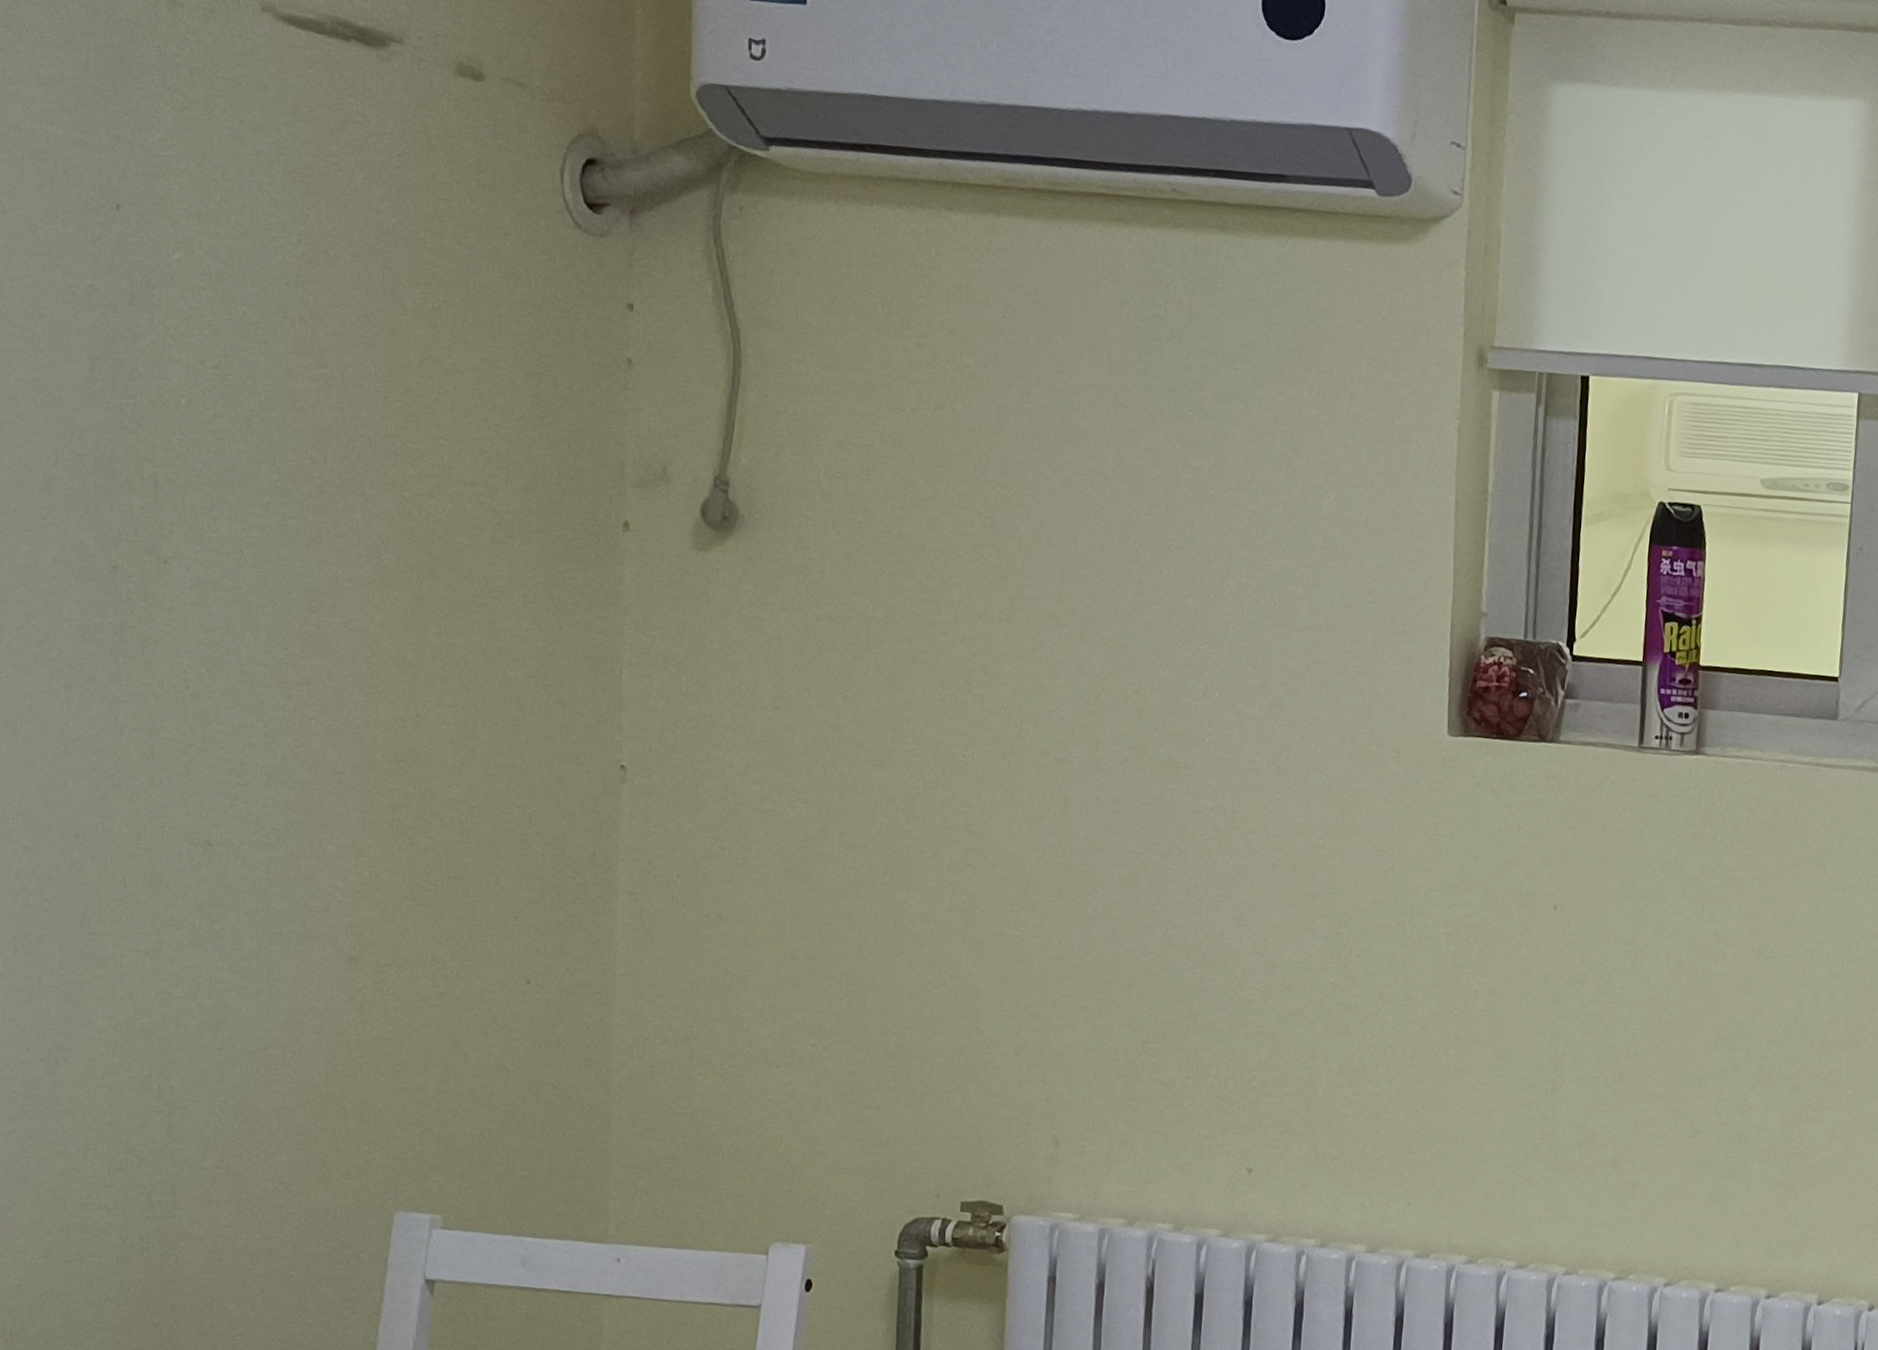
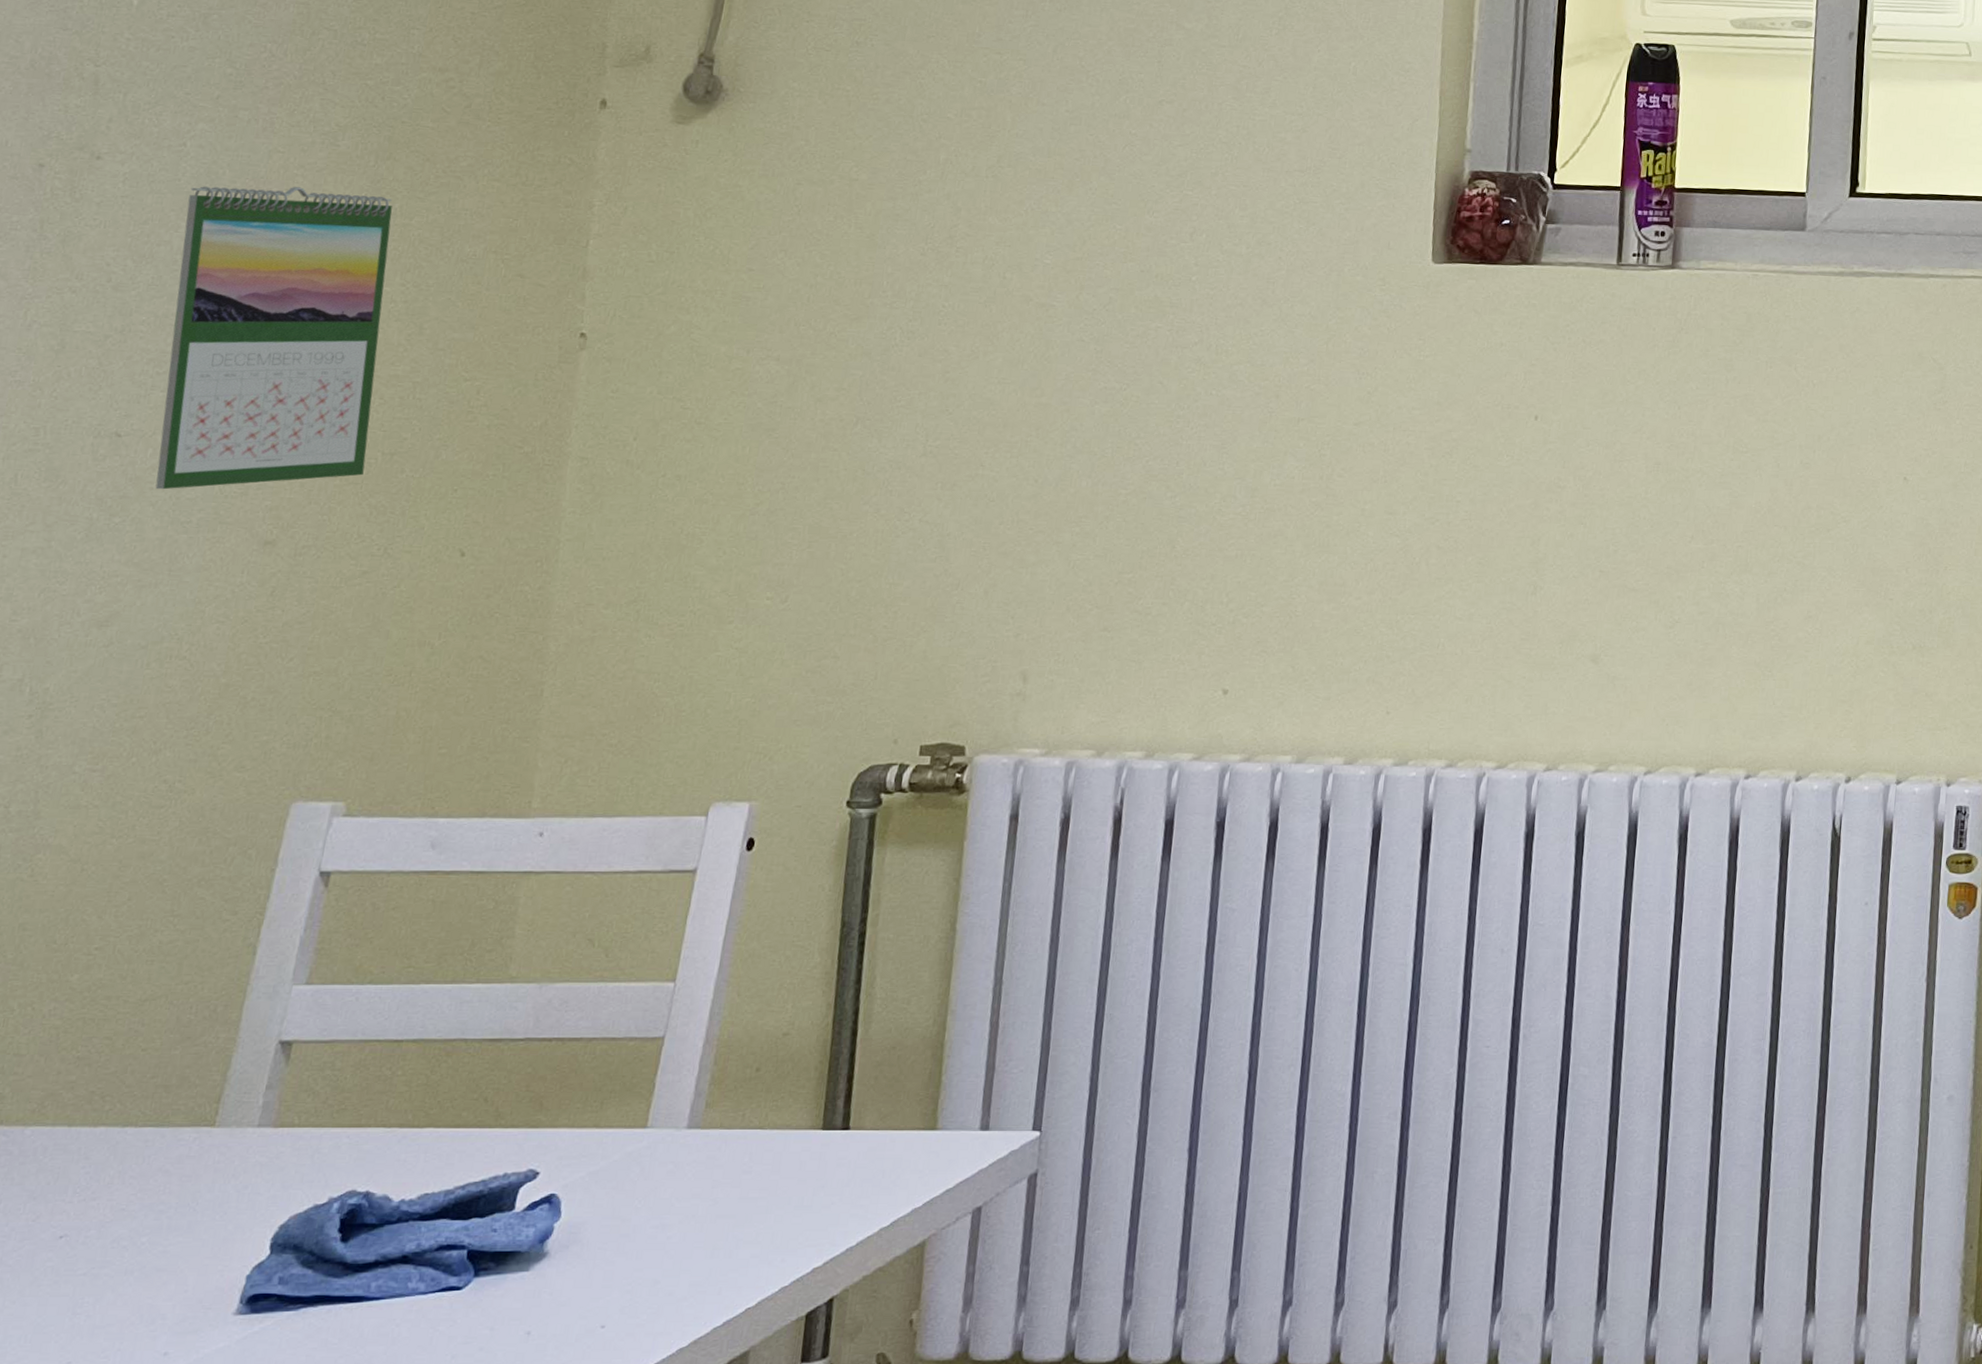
calendar: none [247,596,437,901] -> present [155,186,392,490]

